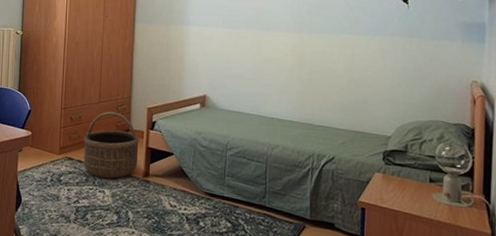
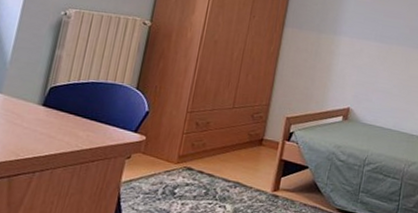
basket: present [83,112,140,179] -> none [205,119,274,193]

